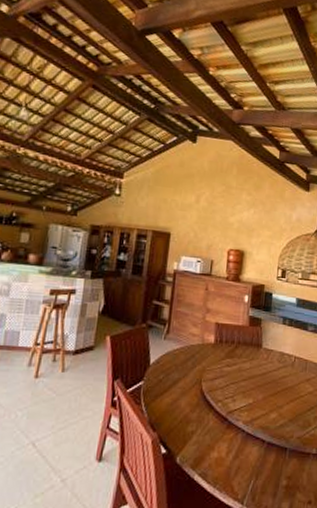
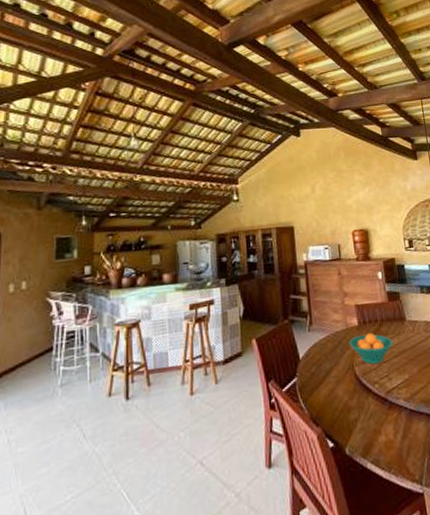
fruit bowl: none [201,352,245,383] -> present [349,332,394,364]

